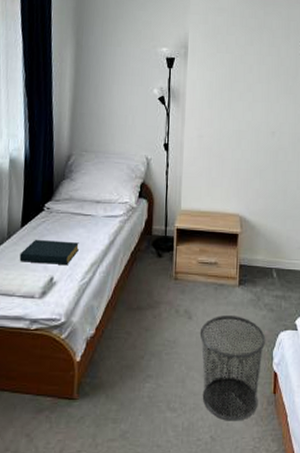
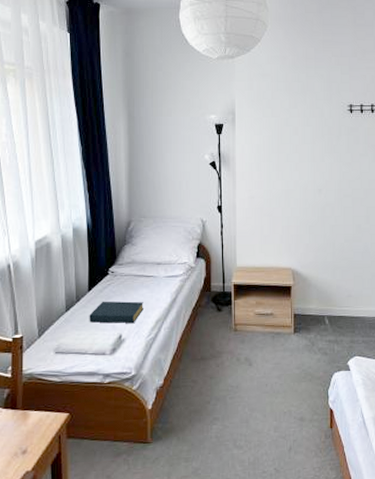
waste bin: present [199,316,266,421] -> none [260,360,321,454]

